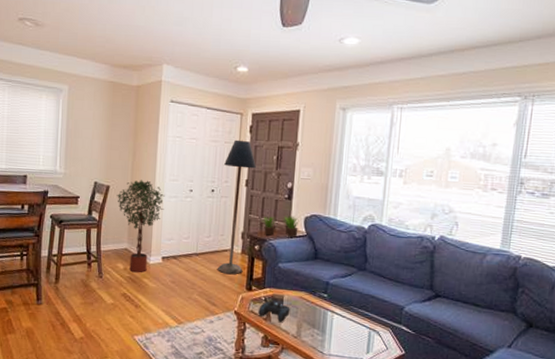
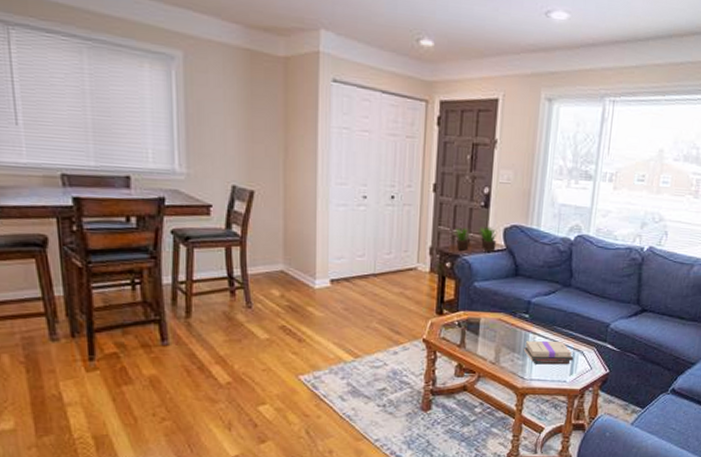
potted tree: present [117,180,165,273] -> none [265,183,331,300]
floor lamp: present [217,139,257,275] -> none [400,133,447,298]
control: present [258,300,290,322] -> none [451,325,488,348]
books: none [322,318,370,344] -> present [523,341,574,365]

